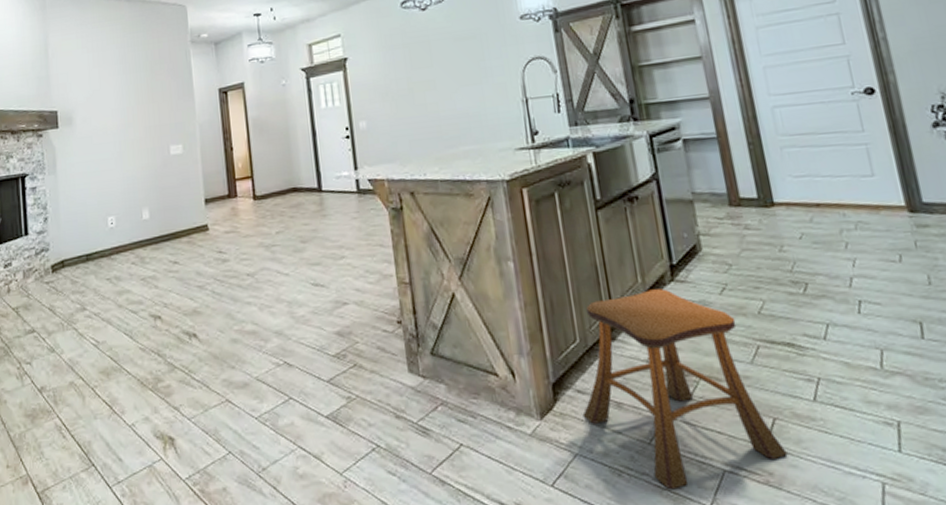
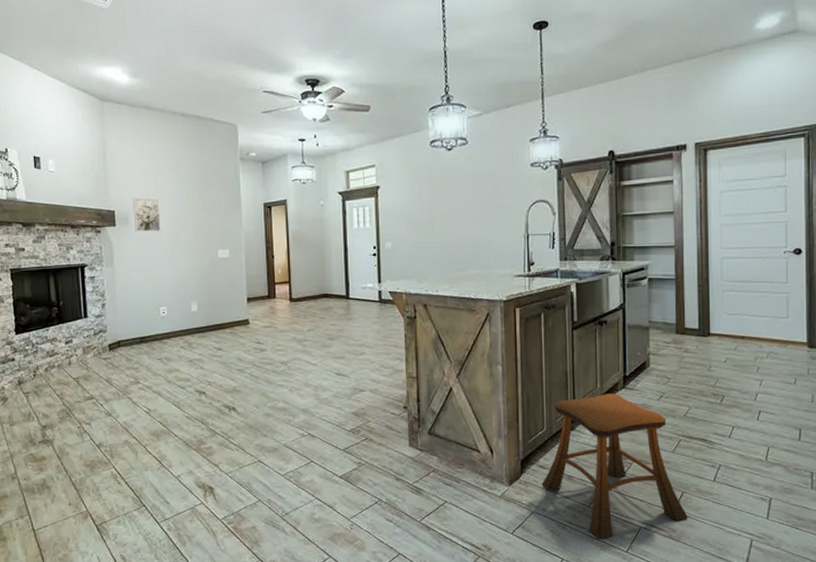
wall art: none [76,92,108,133] -> present [132,197,161,233]

